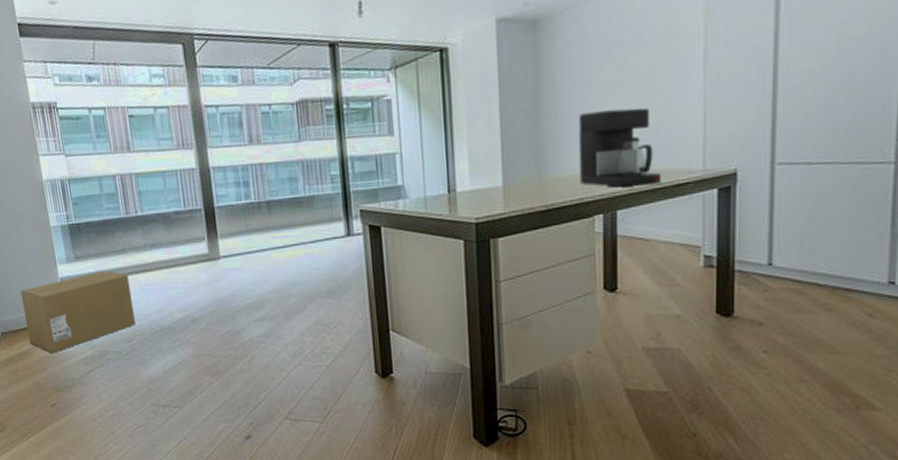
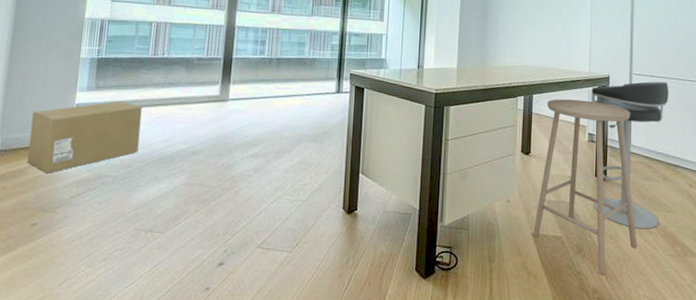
coffee maker: present [578,107,662,187] -> none [510,23,563,79]
stool: none [627,210,783,436] -> present [533,99,638,275]
bar stool: none [707,169,838,377] -> present [591,81,669,229]

